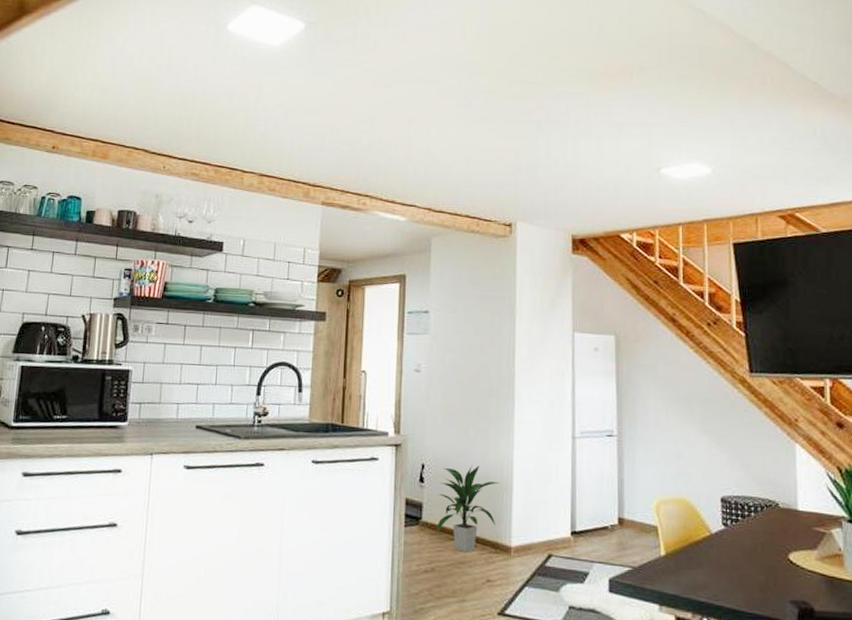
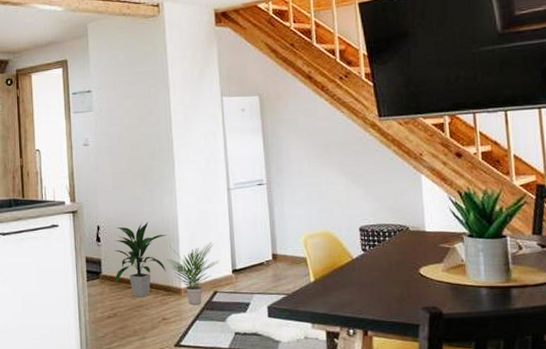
potted plant: none [497,496,557,569] -> present [166,242,219,305]

